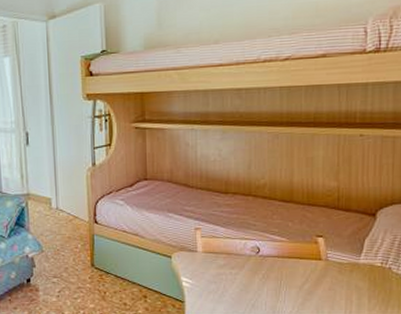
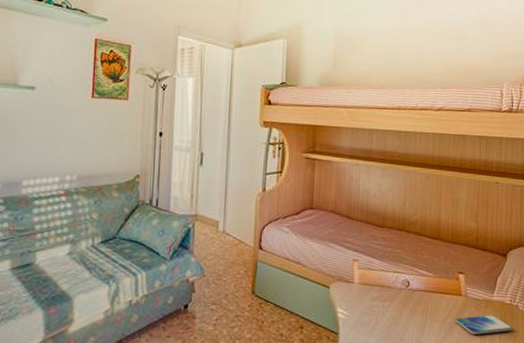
smartphone: none [314,279,385,299] -> present [455,315,513,334]

